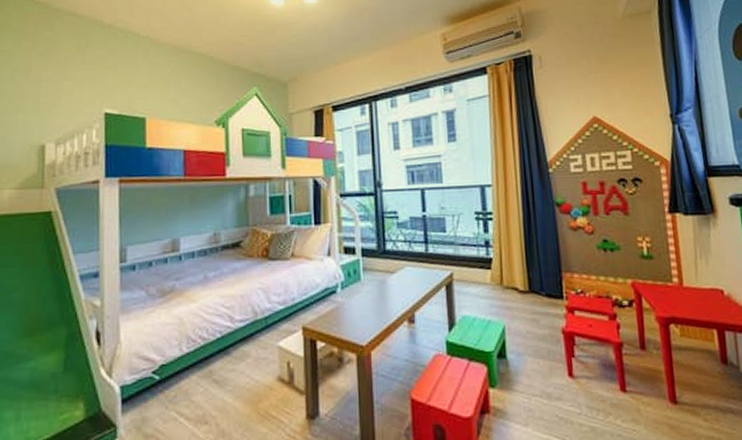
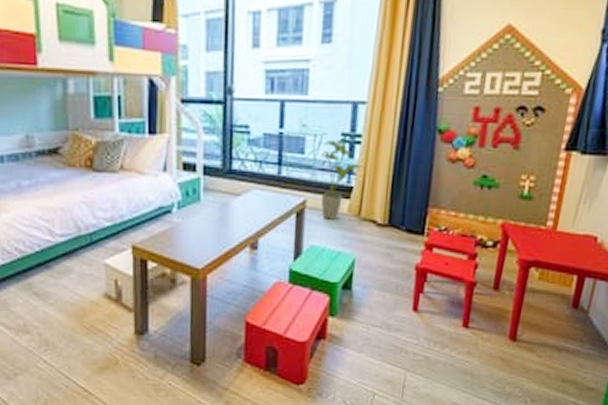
house plant: none [460,217,499,290] -> present [320,139,364,220]

